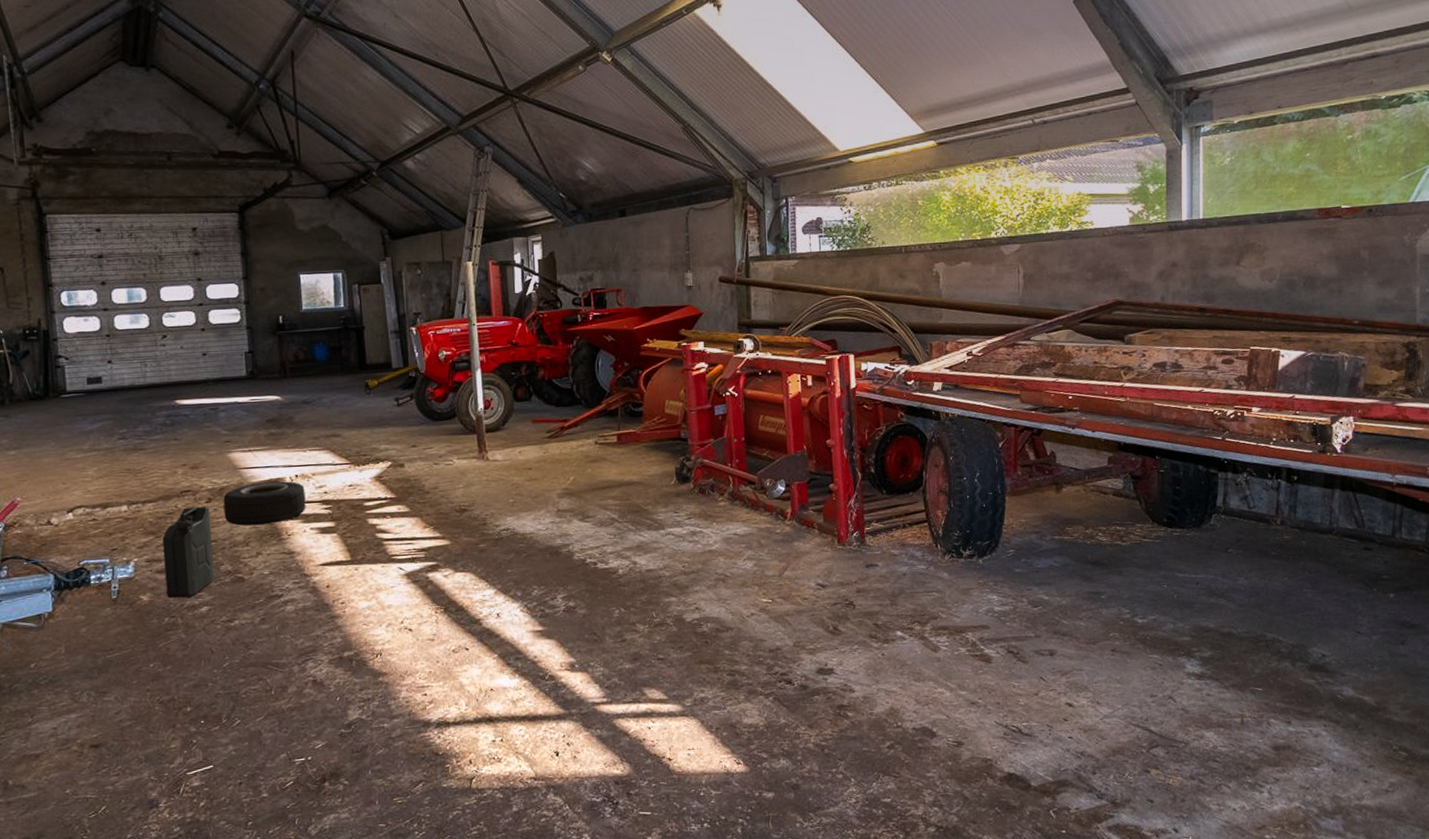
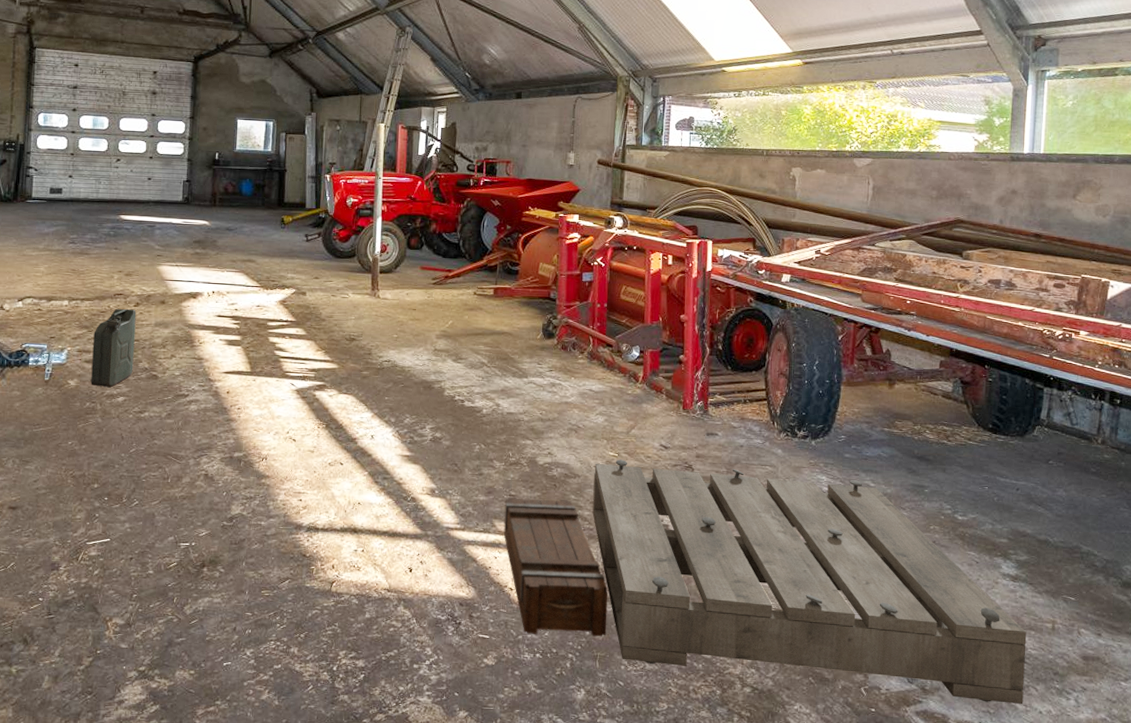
car tire: present [223,481,306,526] -> none [148,294,219,332]
wooden crate: none [653,655,777,804] -> present [503,497,608,637]
pallet: none [747,595,1217,818] -> present [592,459,1027,705]

